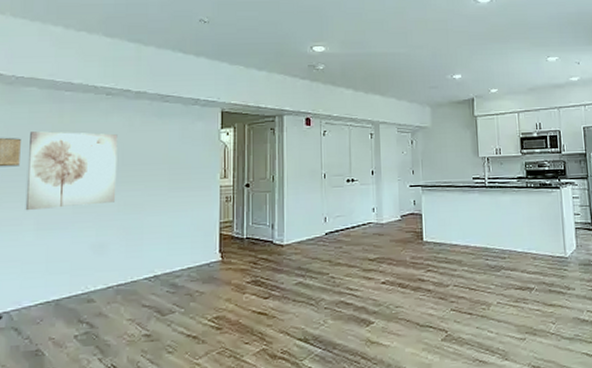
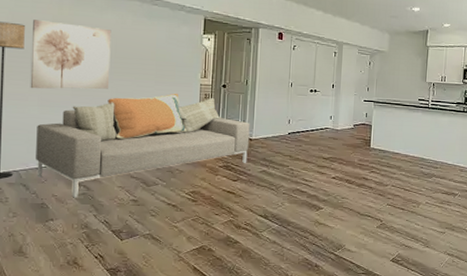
sofa: none [30,199,281,340] -> present [36,93,250,198]

